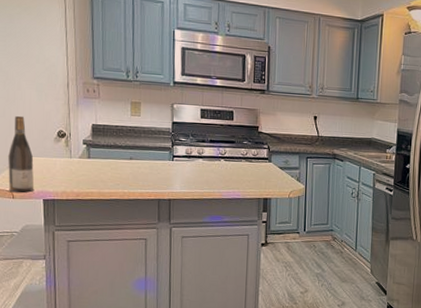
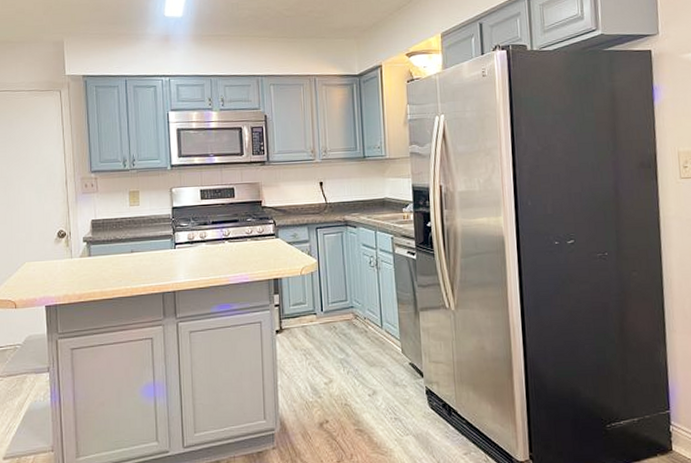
wine bottle: present [7,115,35,193] -> none [9,220,36,302]

